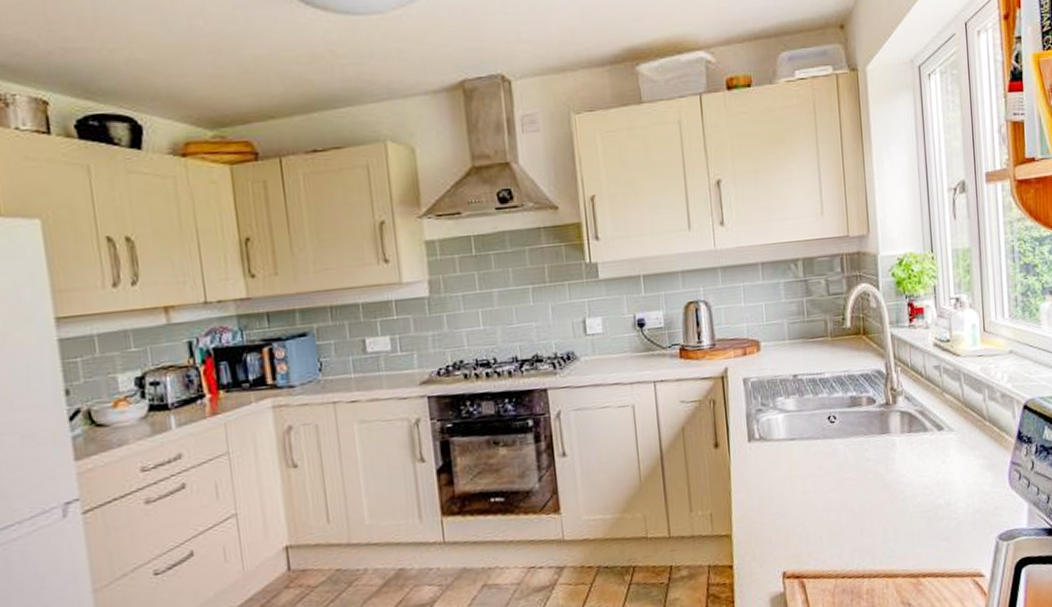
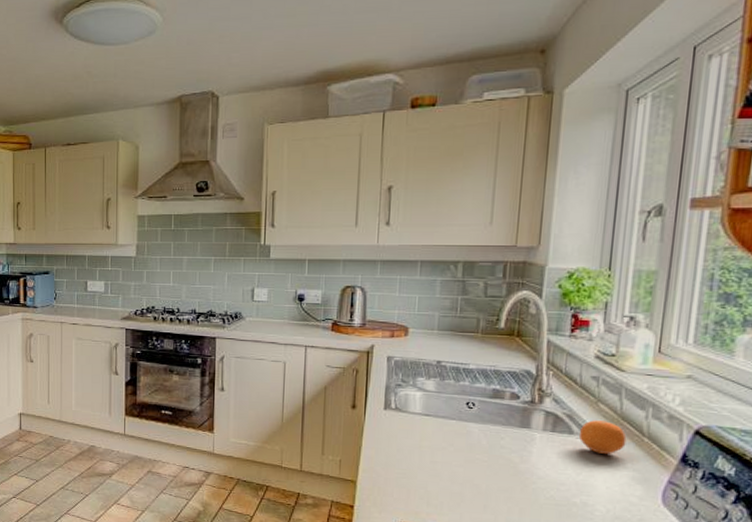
fruit: none [933,411,972,447] -> present [579,420,627,454]

